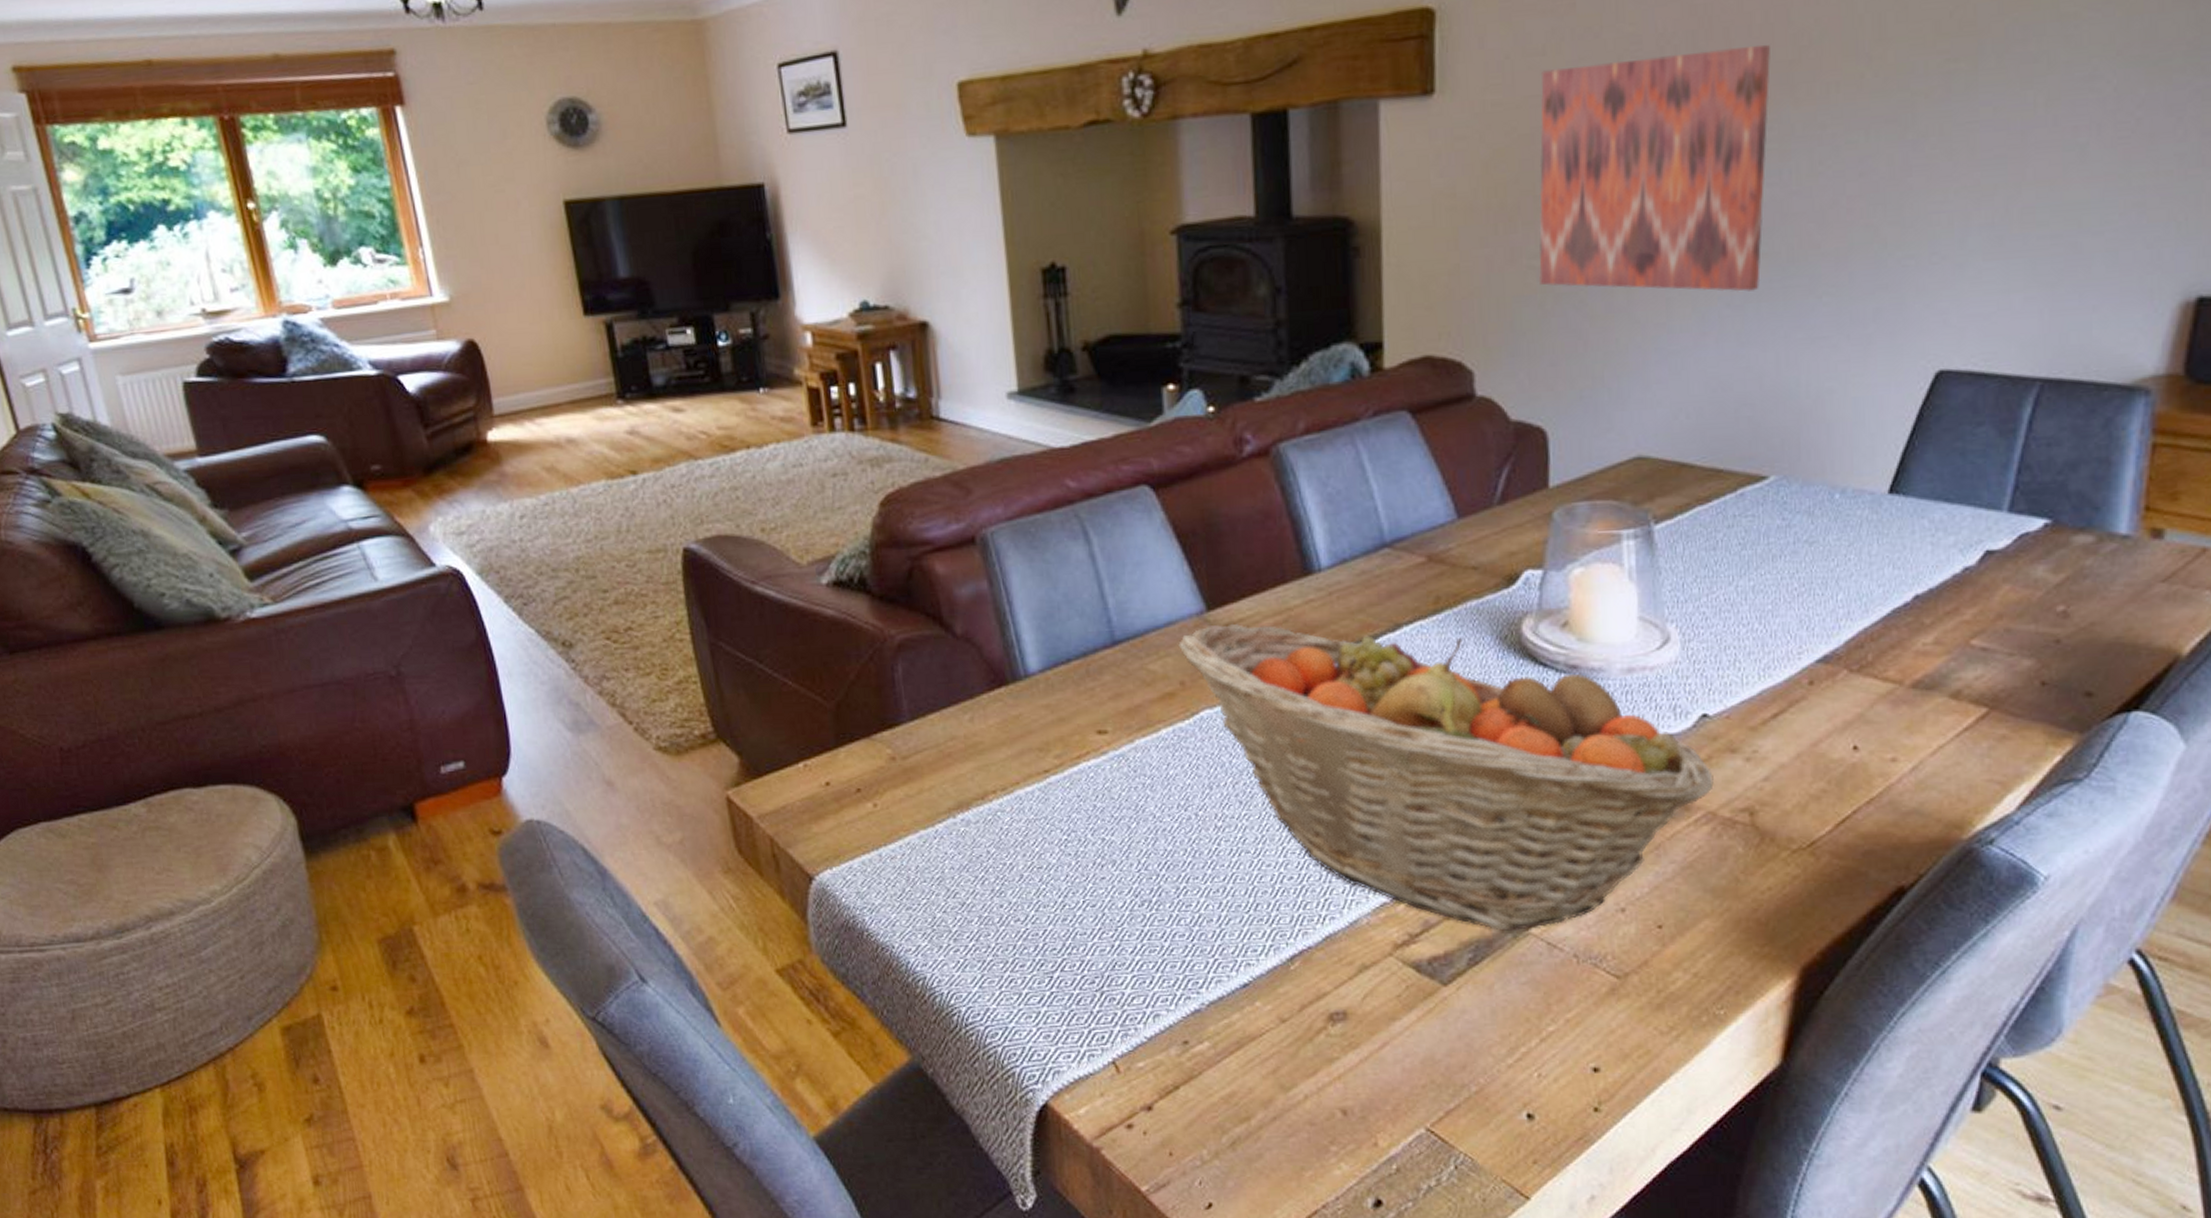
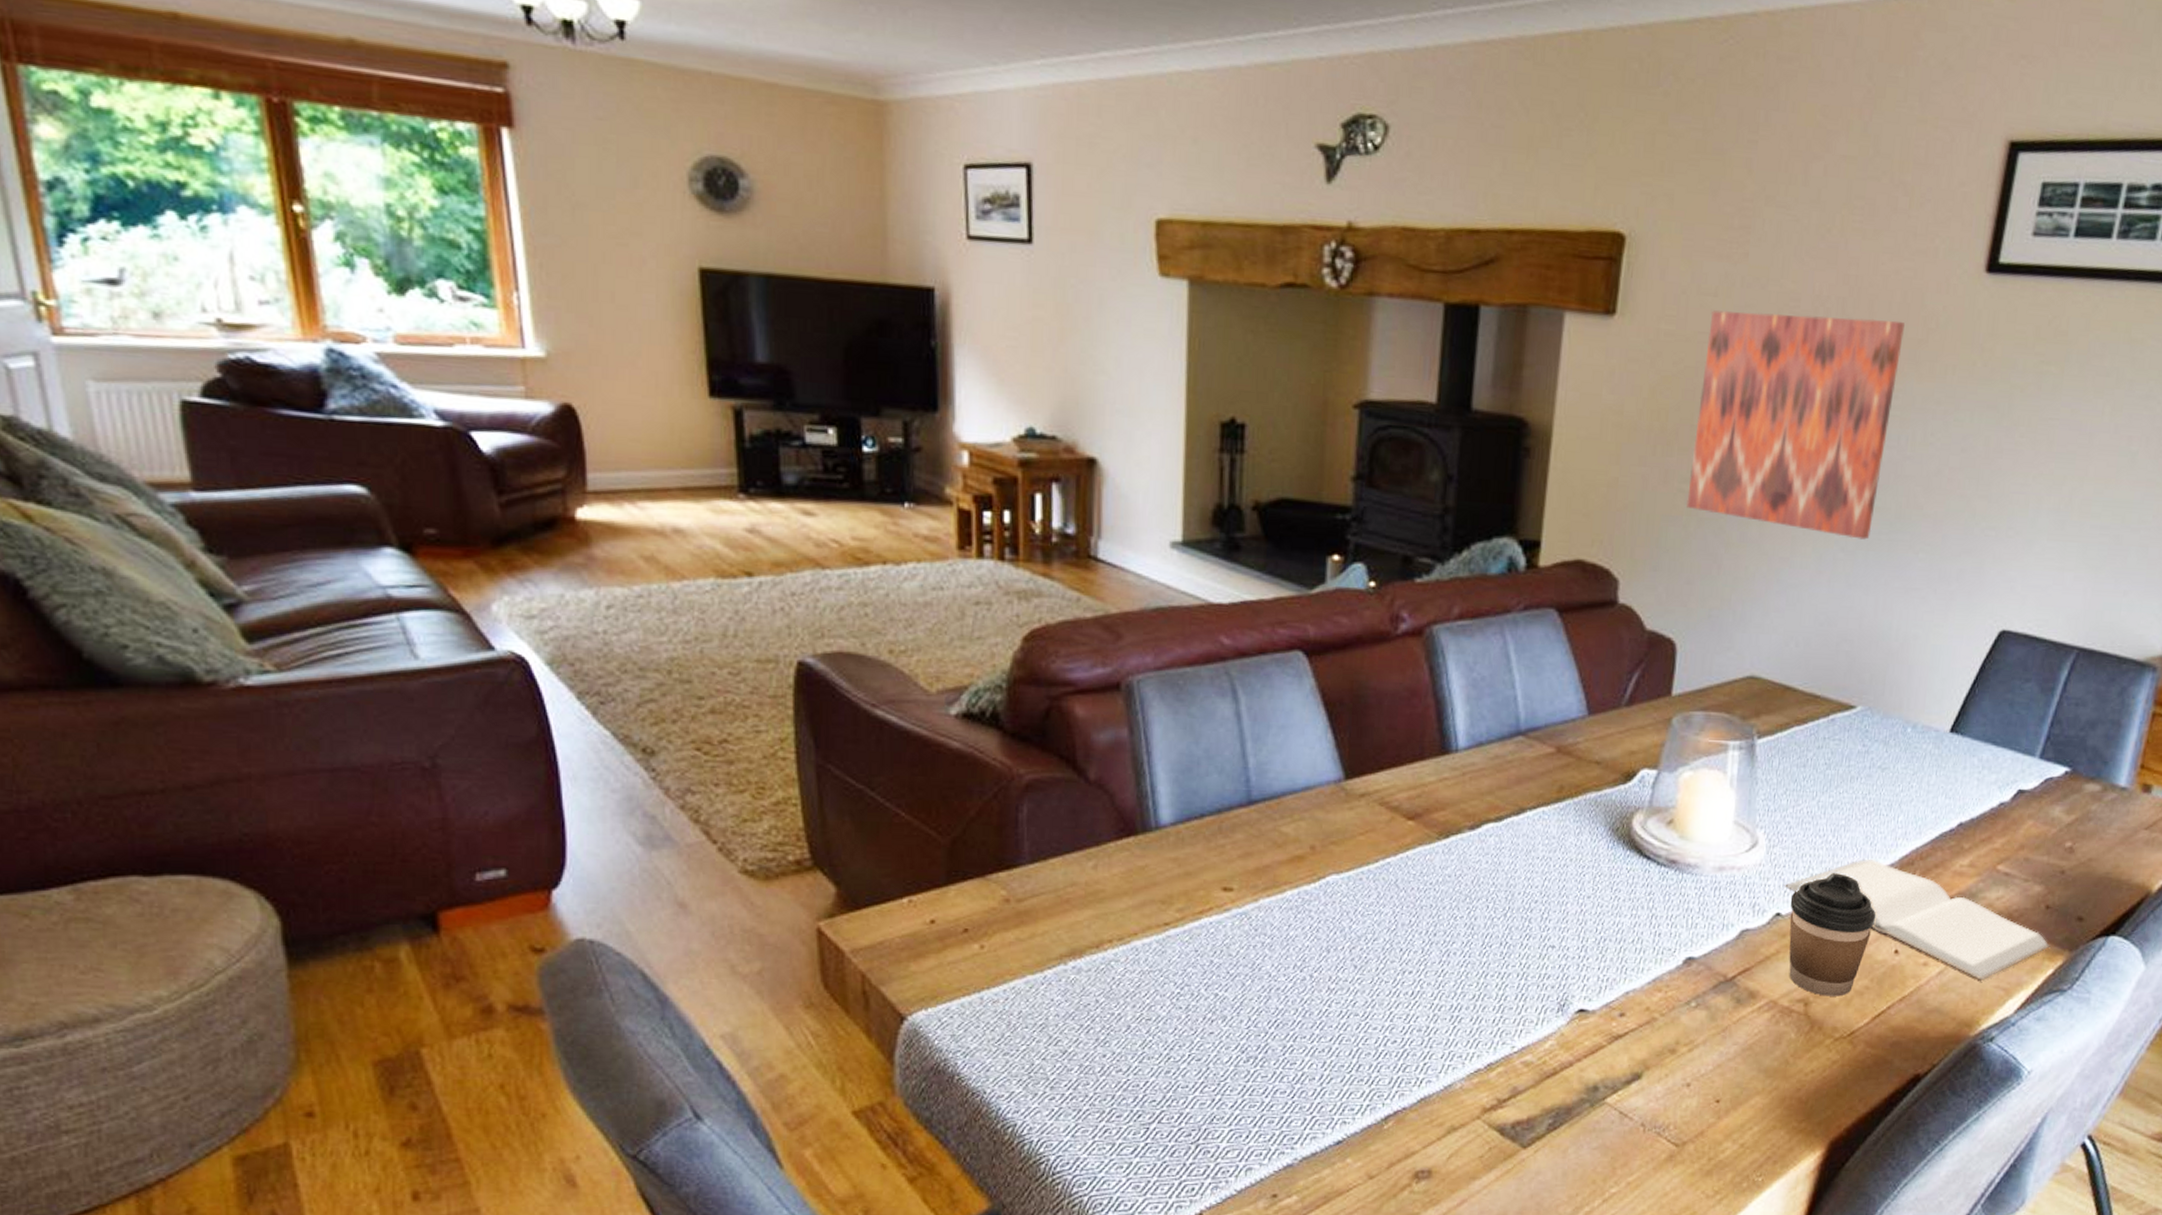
fruit basket: present [1178,624,1714,931] -> none [1313,793,1779,1100]
book: none [1707,646,2054,774] -> present [1783,859,2051,980]
coffee cup: none [1717,663,1825,803] -> present [1789,872,1877,997]

